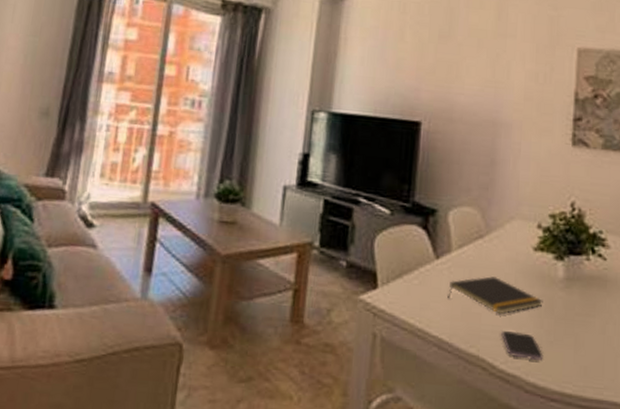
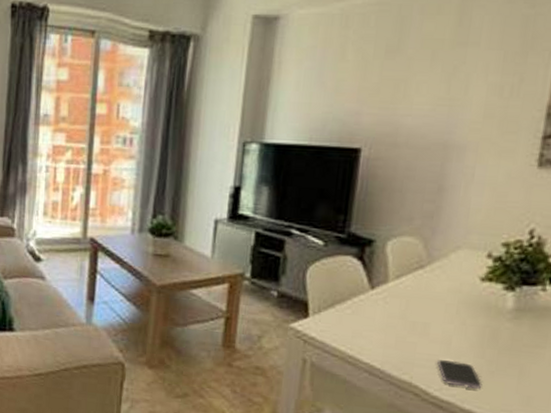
notepad: present [447,276,543,315] -> none [381,307,487,345]

